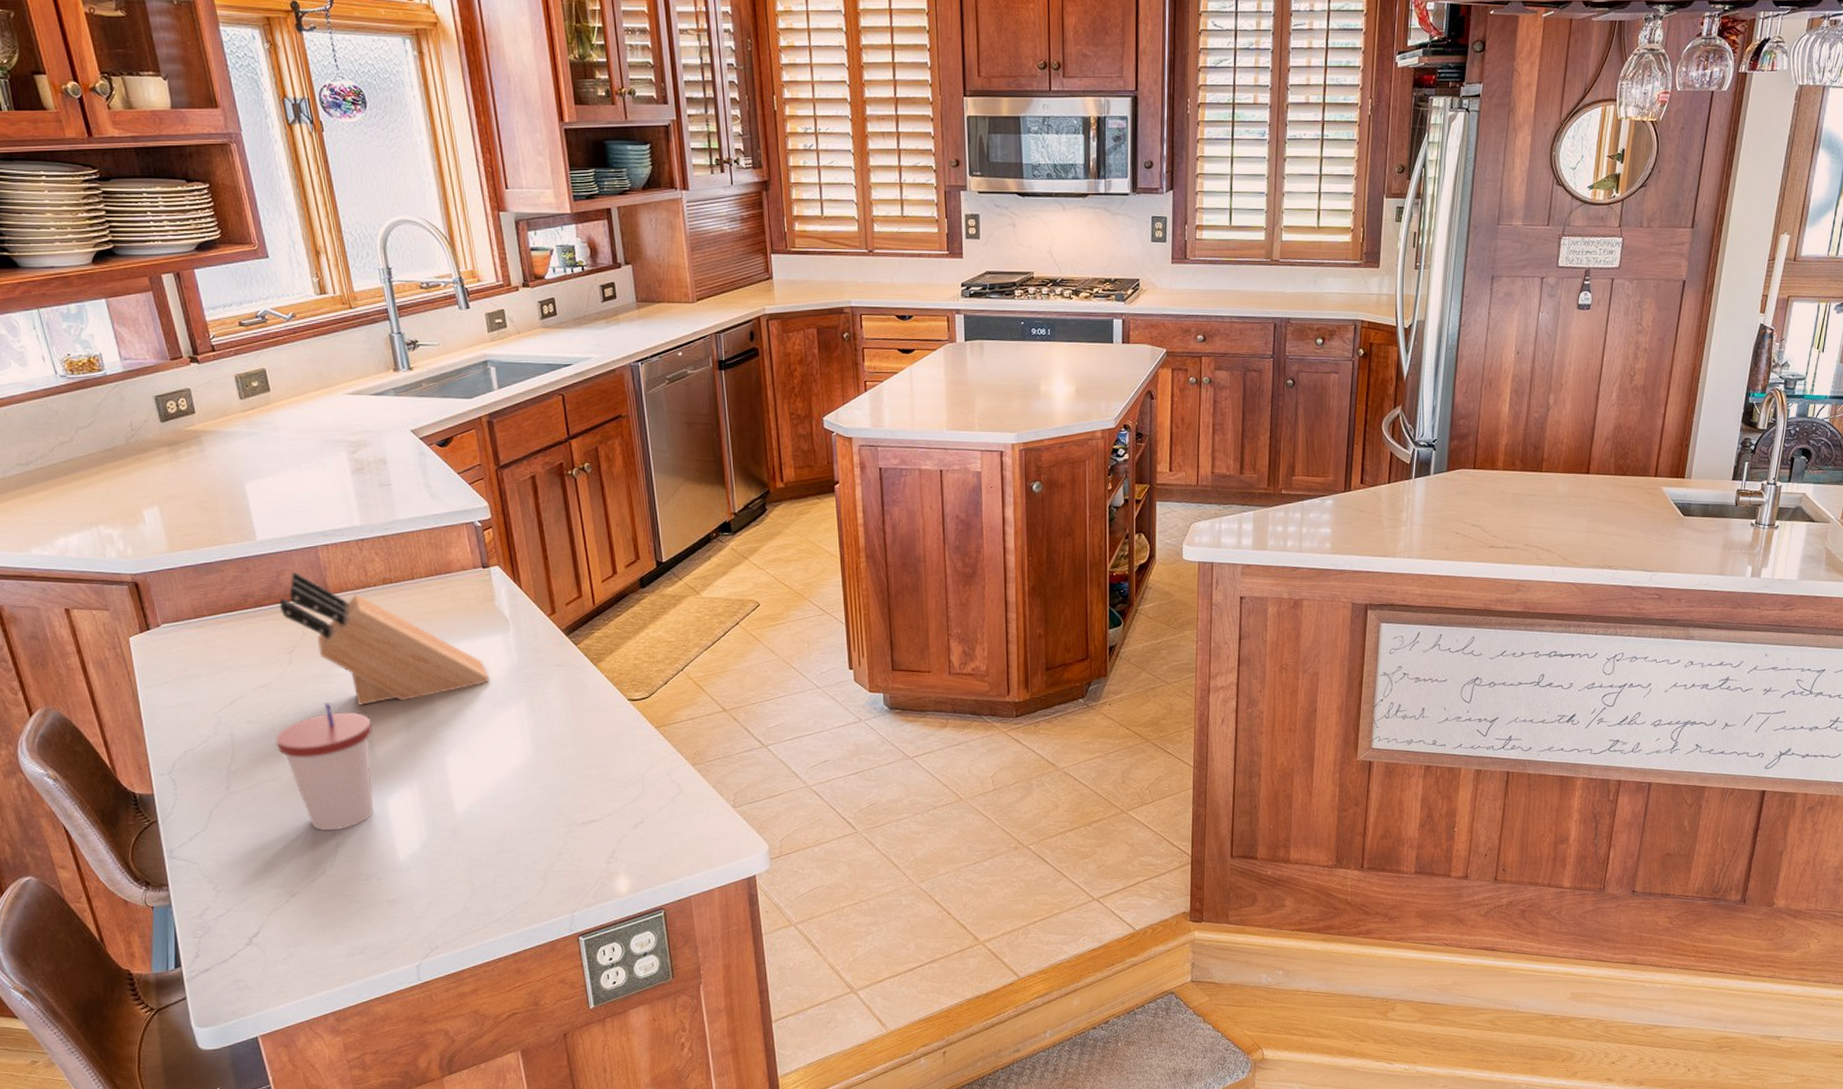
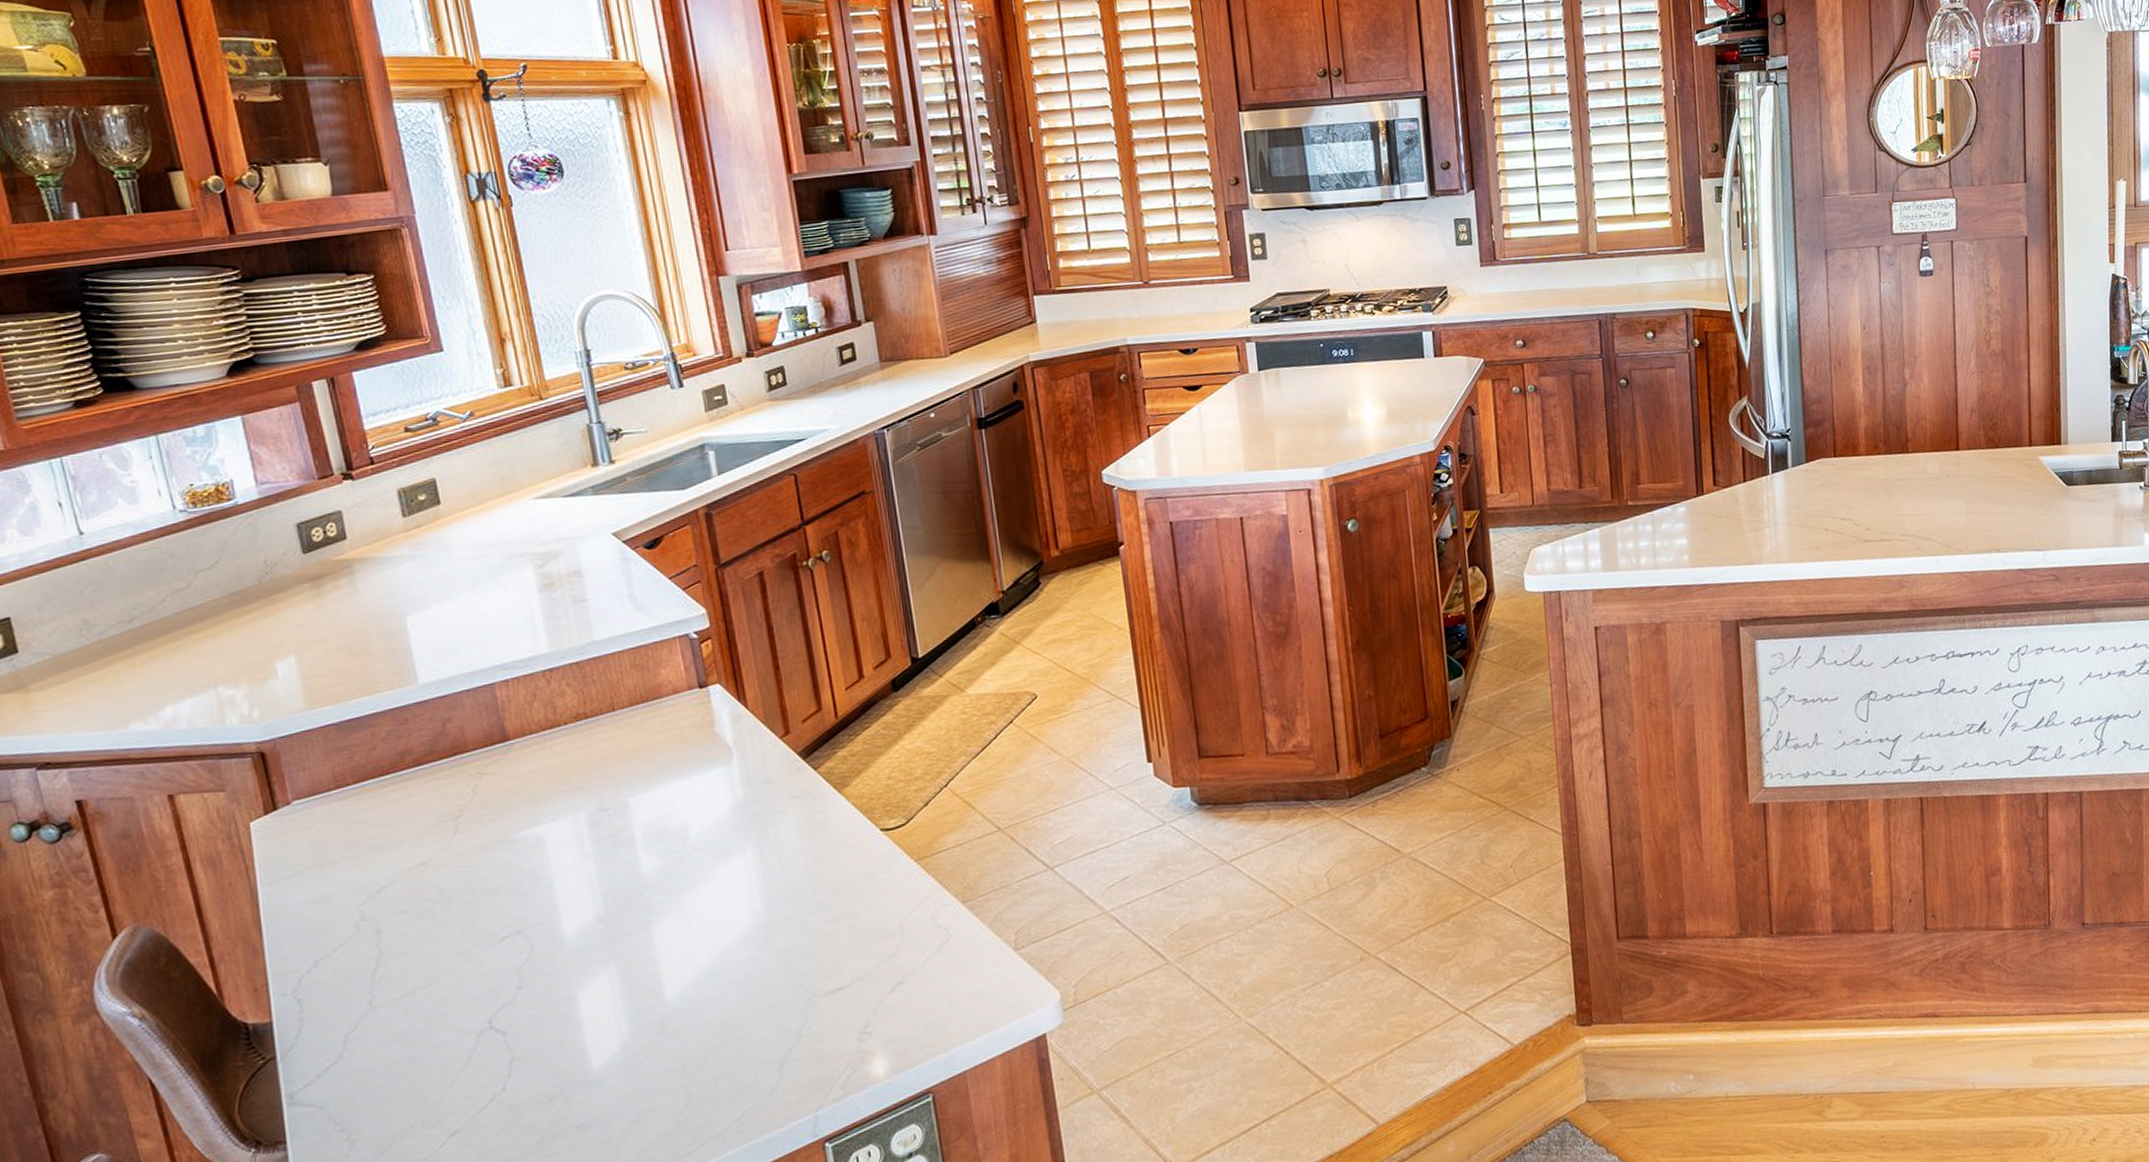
cup: present [275,703,373,832] -> none [435,876,560,1045]
knife block: present [279,571,490,705] -> none [444,717,709,876]

